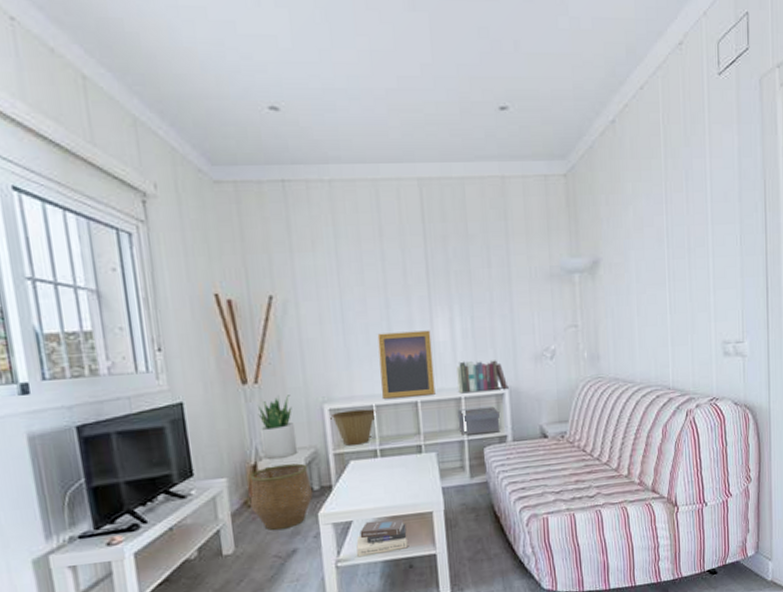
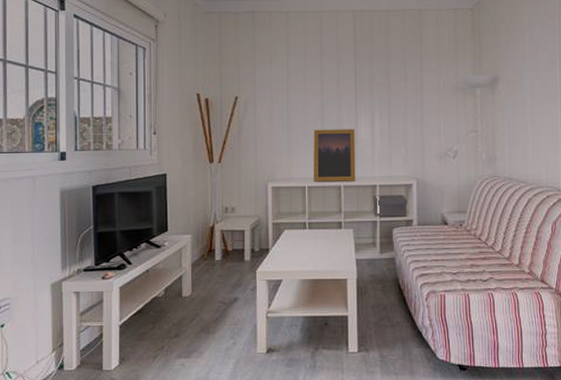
basket: present [250,463,313,530] -> none [206,228,254,280]
planter: present [258,395,298,460] -> none [218,173,246,224]
basket: present [332,409,375,446] -> none [273,189,307,217]
books: present [356,519,408,558] -> none [284,281,325,311]
books: present [456,360,507,394] -> none [374,155,415,182]

